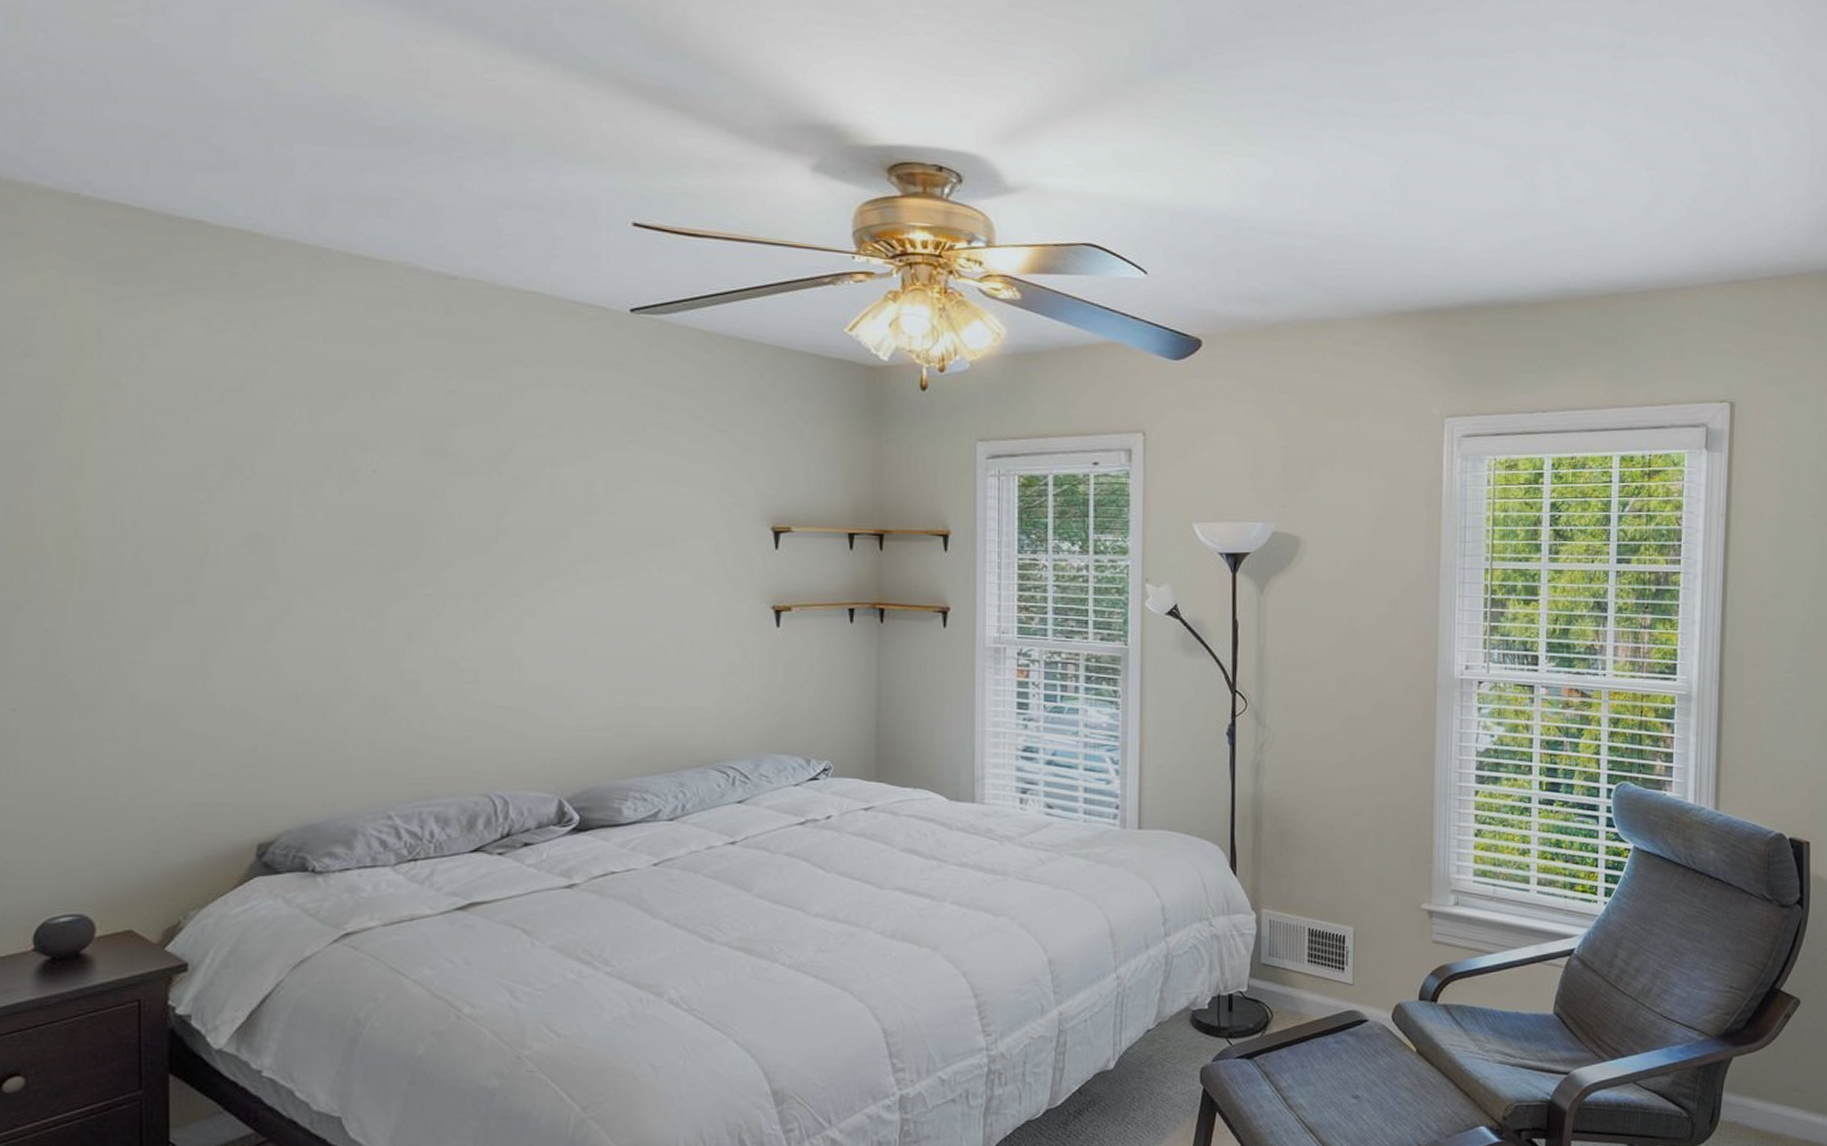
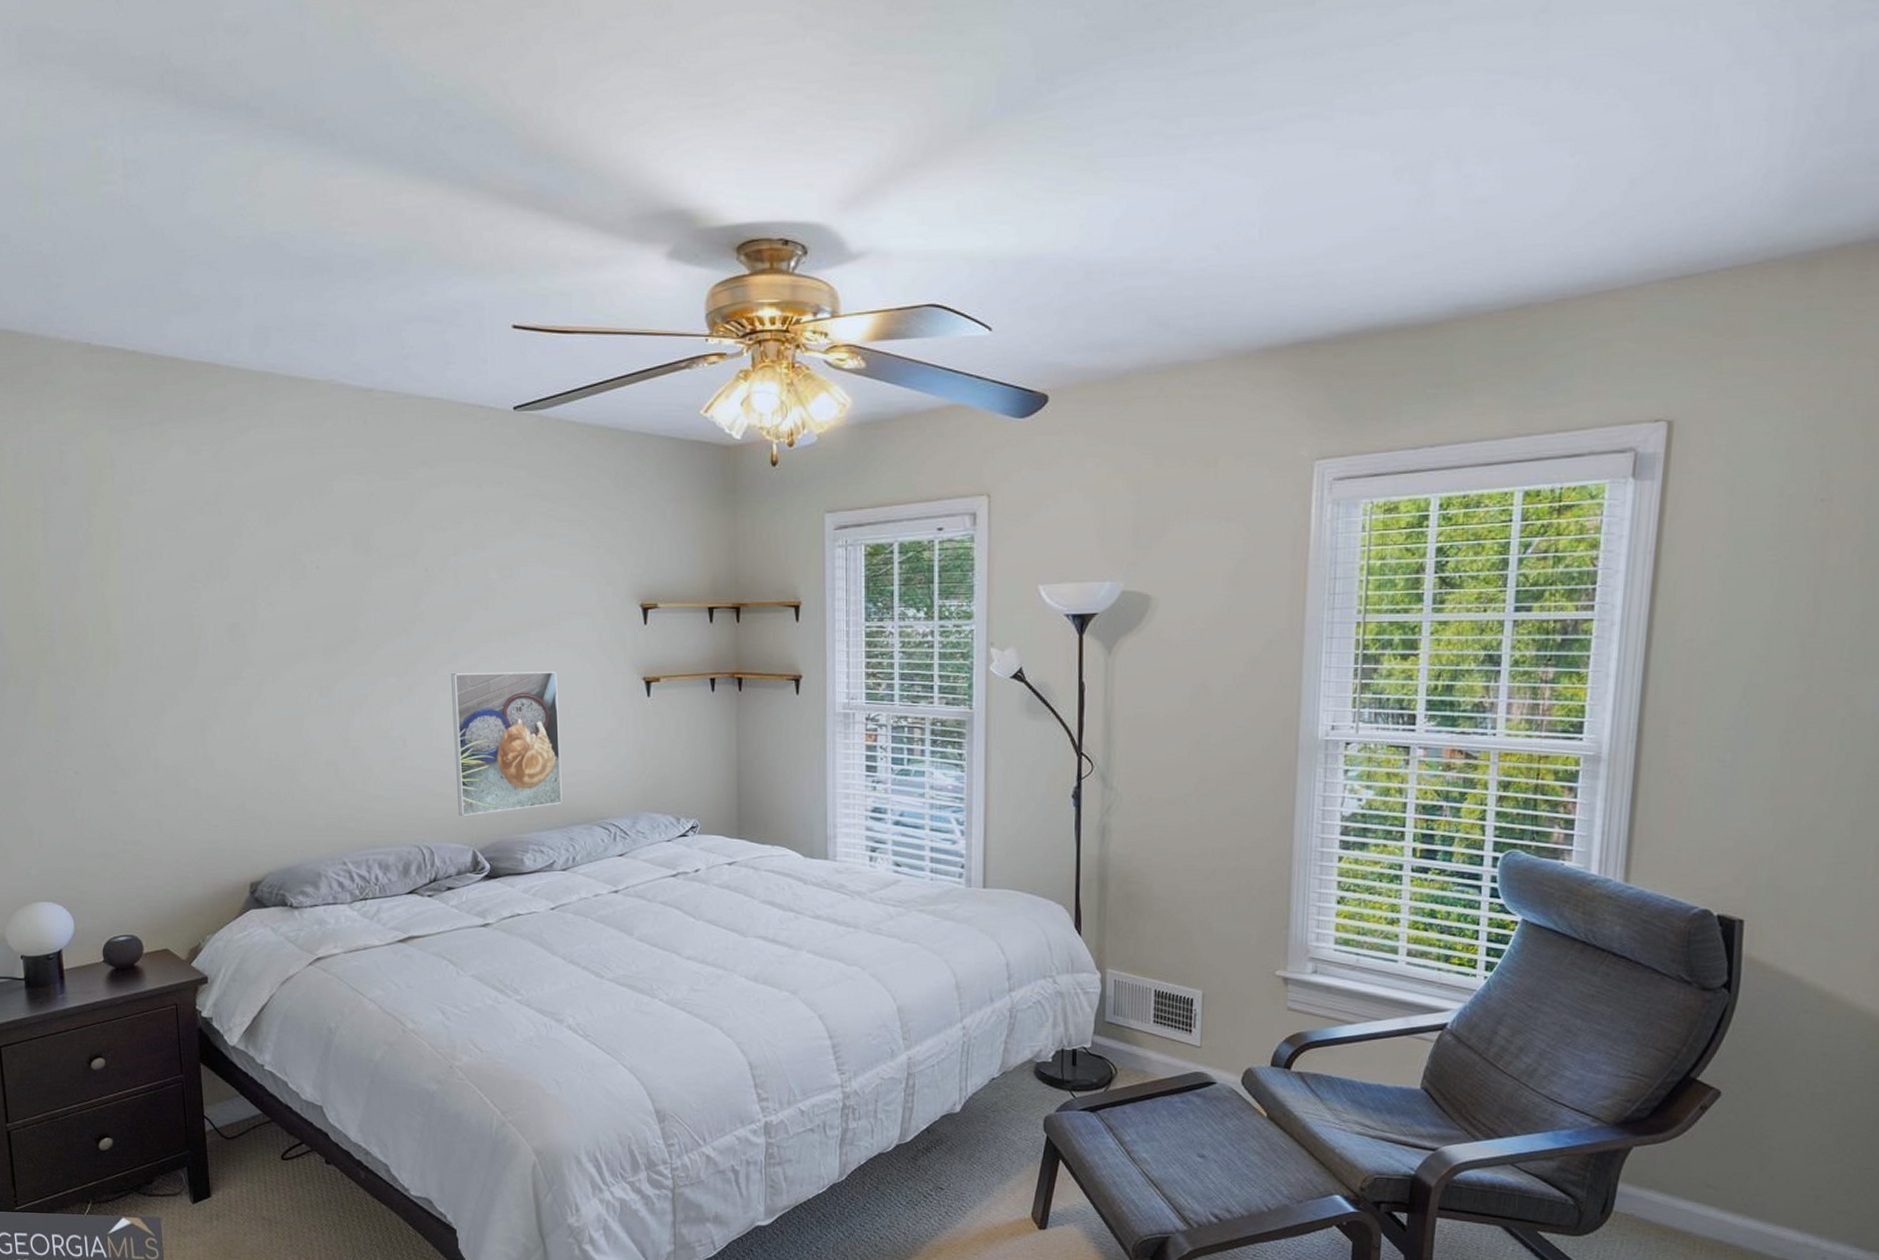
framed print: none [541,596,672,759] -> present [451,672,562,816]

